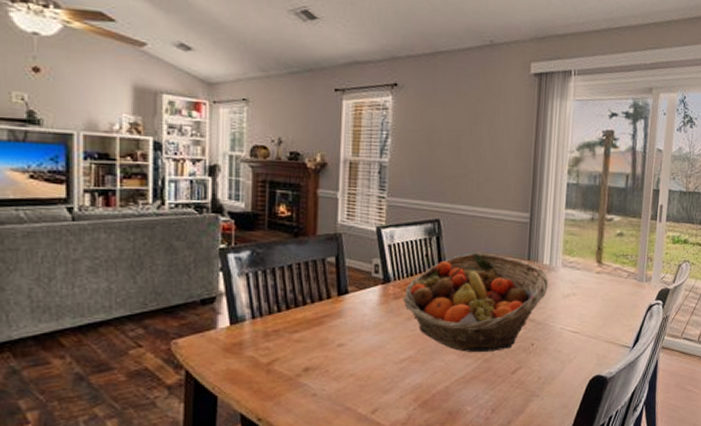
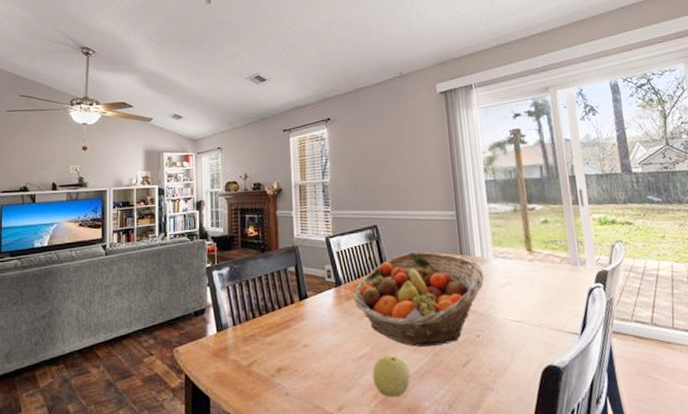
apple: none [415,359,457,402] -> present [372,355,411,398]

